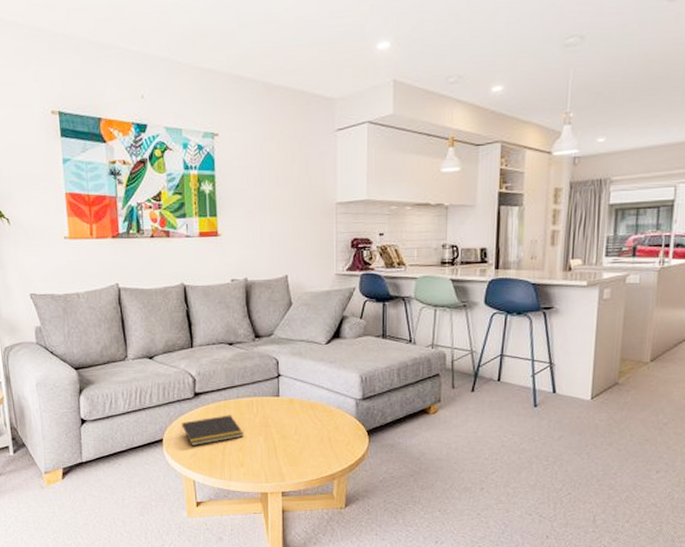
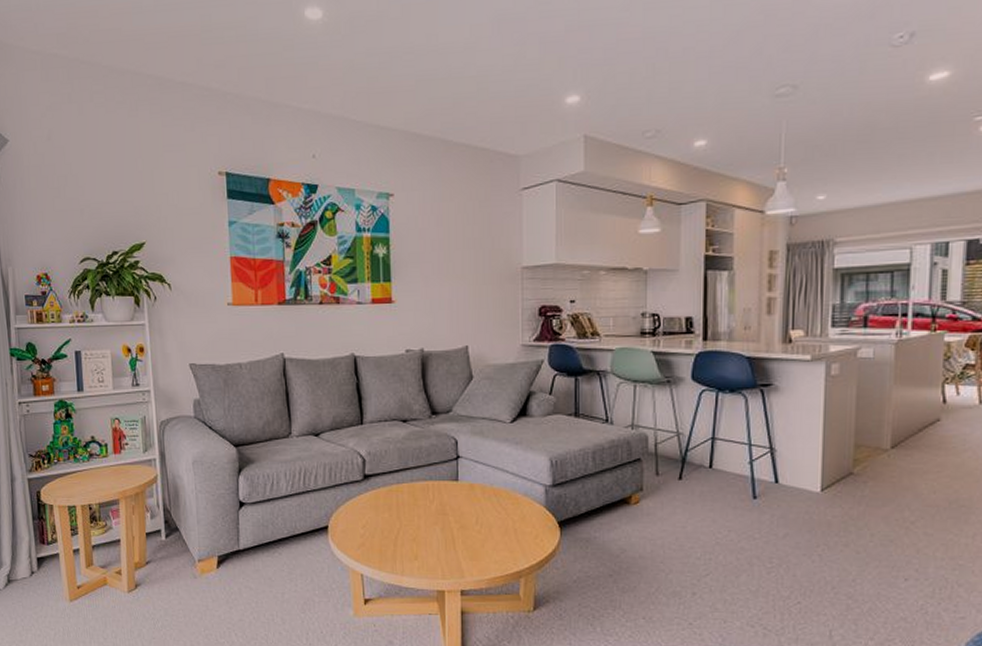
notepad: present [180,415,244,446] -> none [348,500,418,534]

